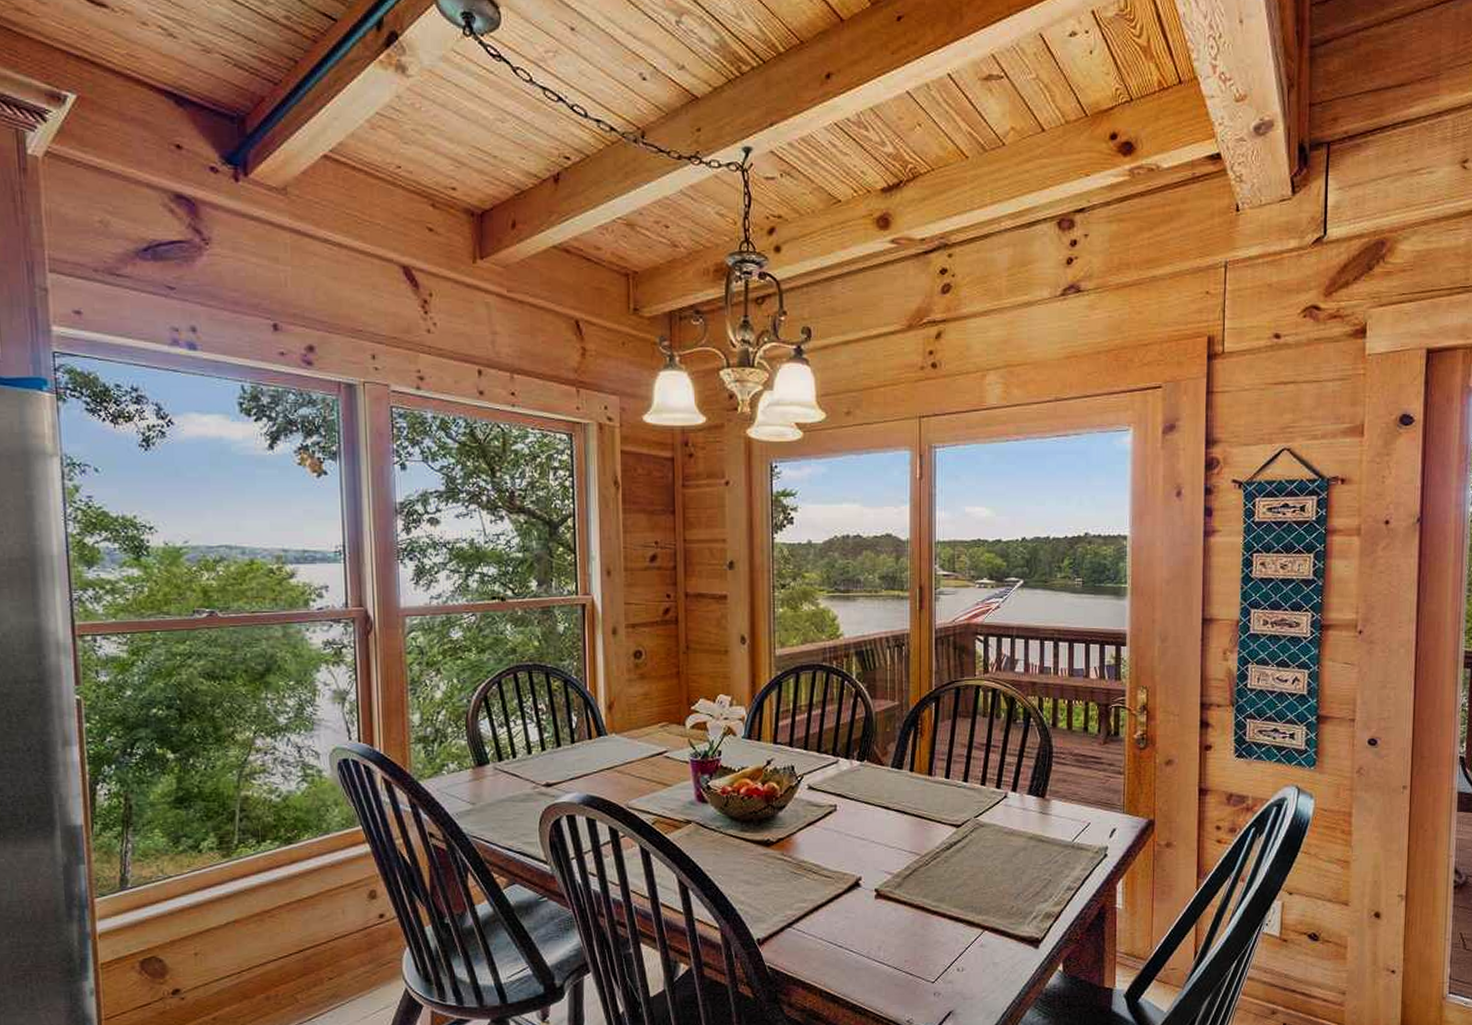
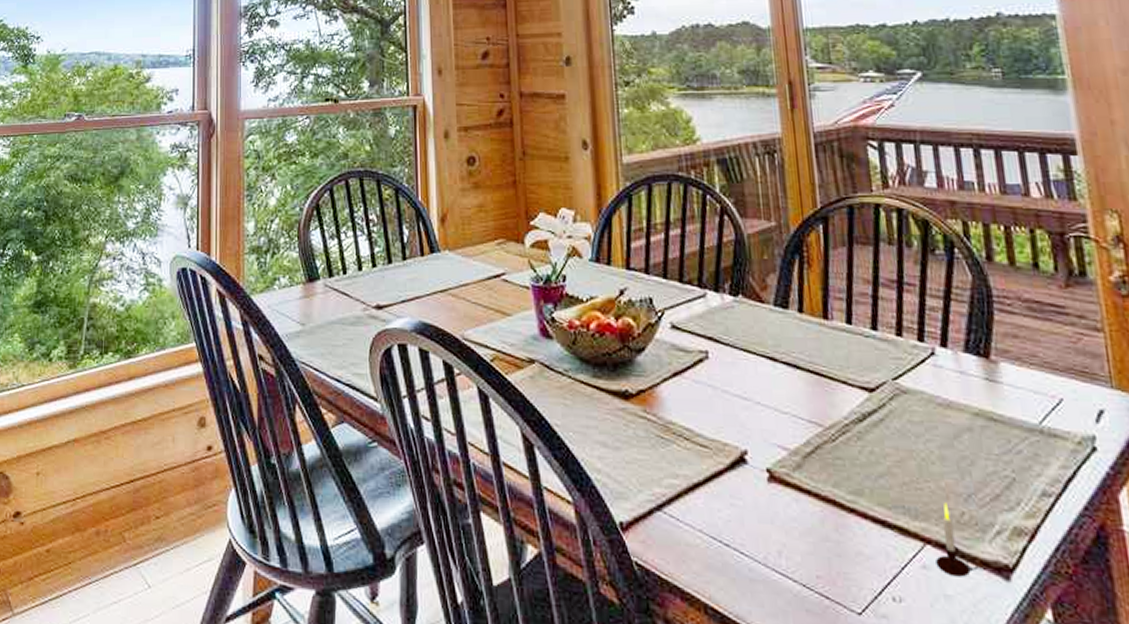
candle: none [990,901,1019,950] -> present [936,502,980,577]

